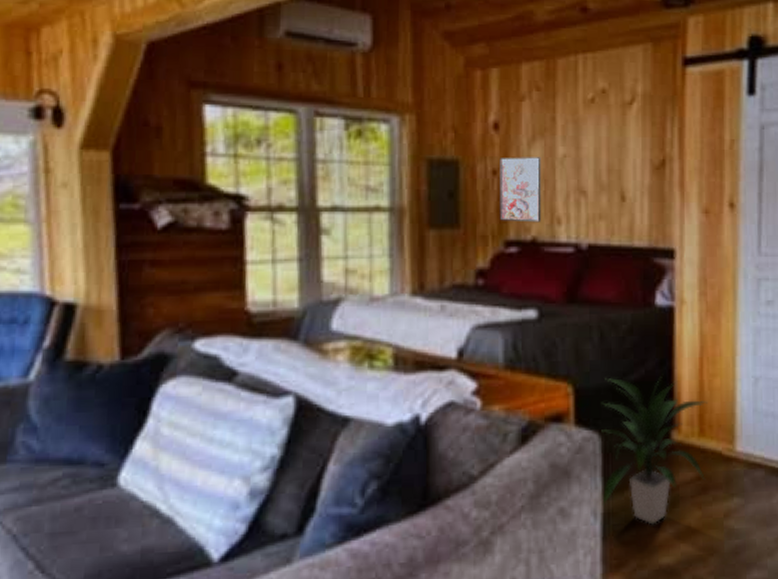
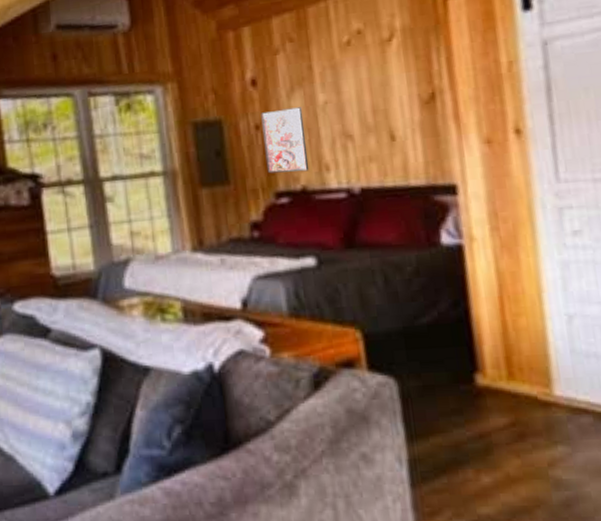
indoor plant: present [601,377,707,525] -> none [394,318,521,473]

